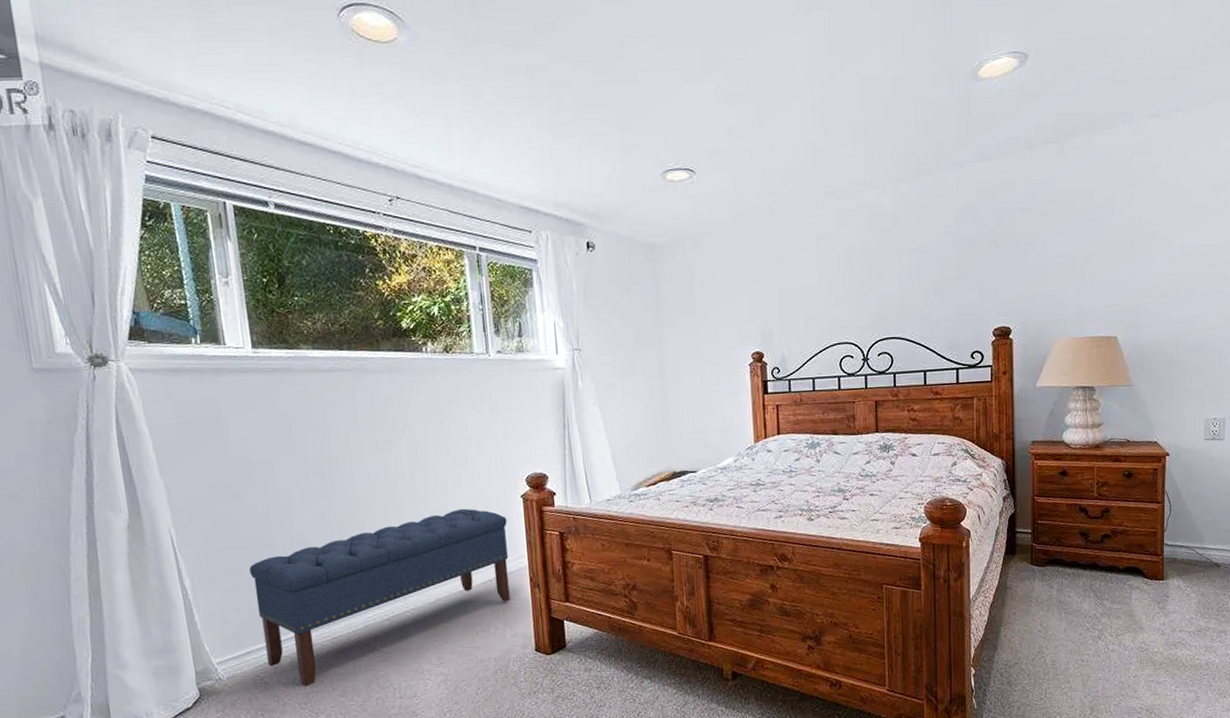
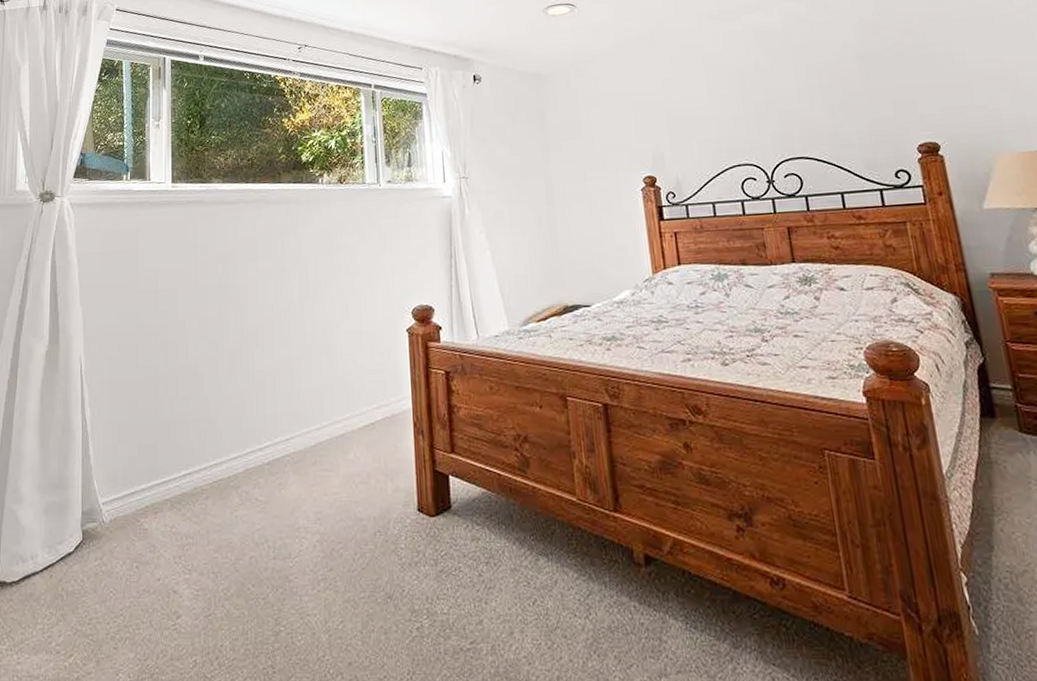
bench: present [249,508,510,687] -> none [144,342,393,537]

